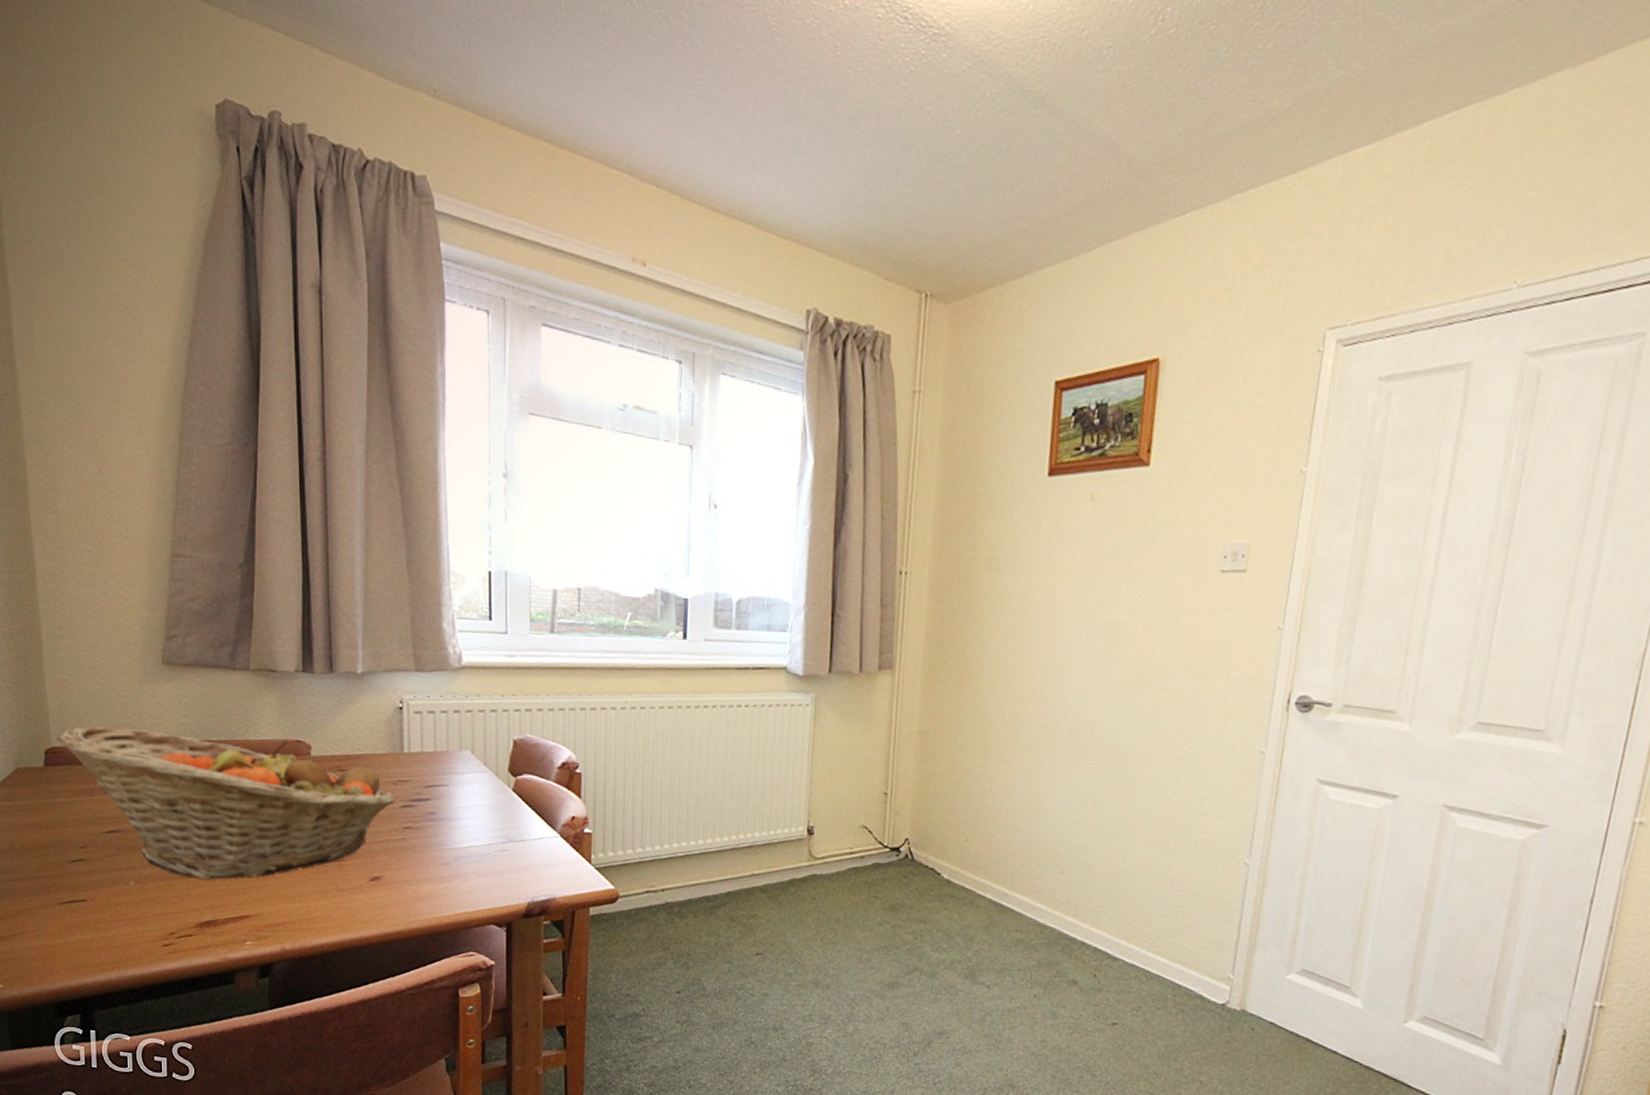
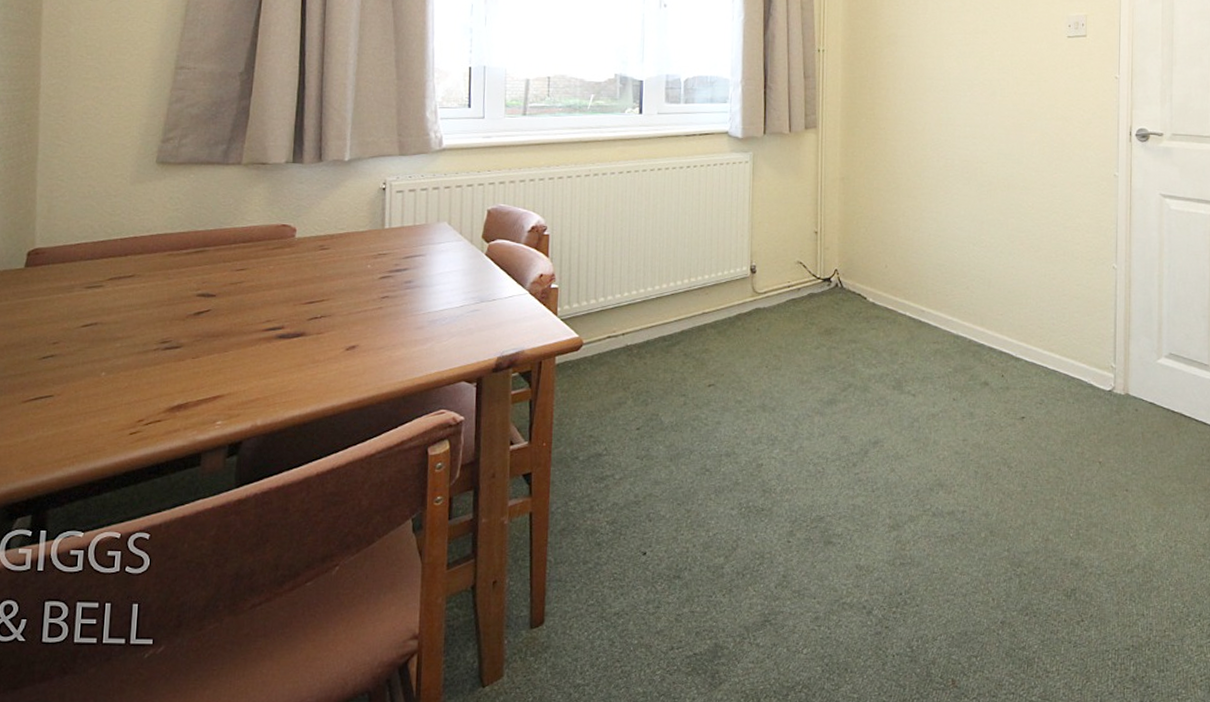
fruit basket: present [56,725,395,880] -> none [40,224,374,364]

